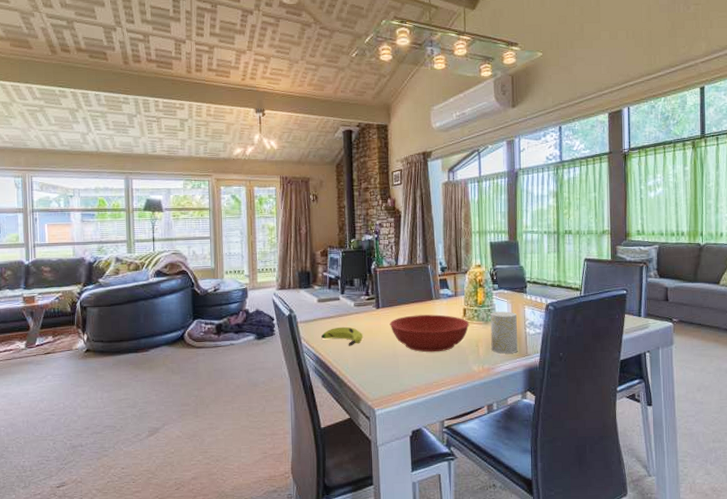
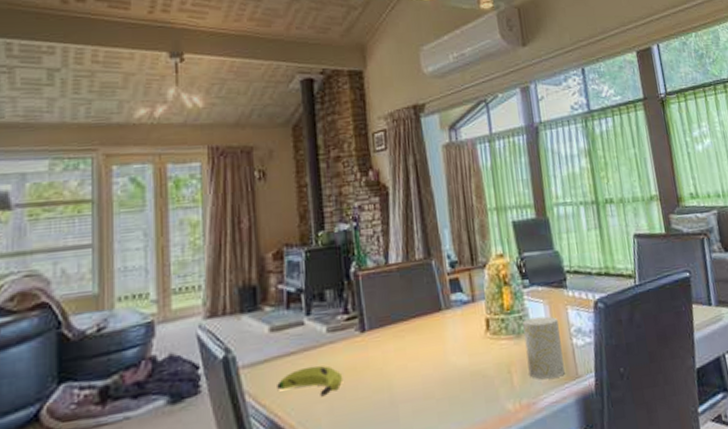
bowl: present [389,314,470,353] -> none [381,331,496,392]

